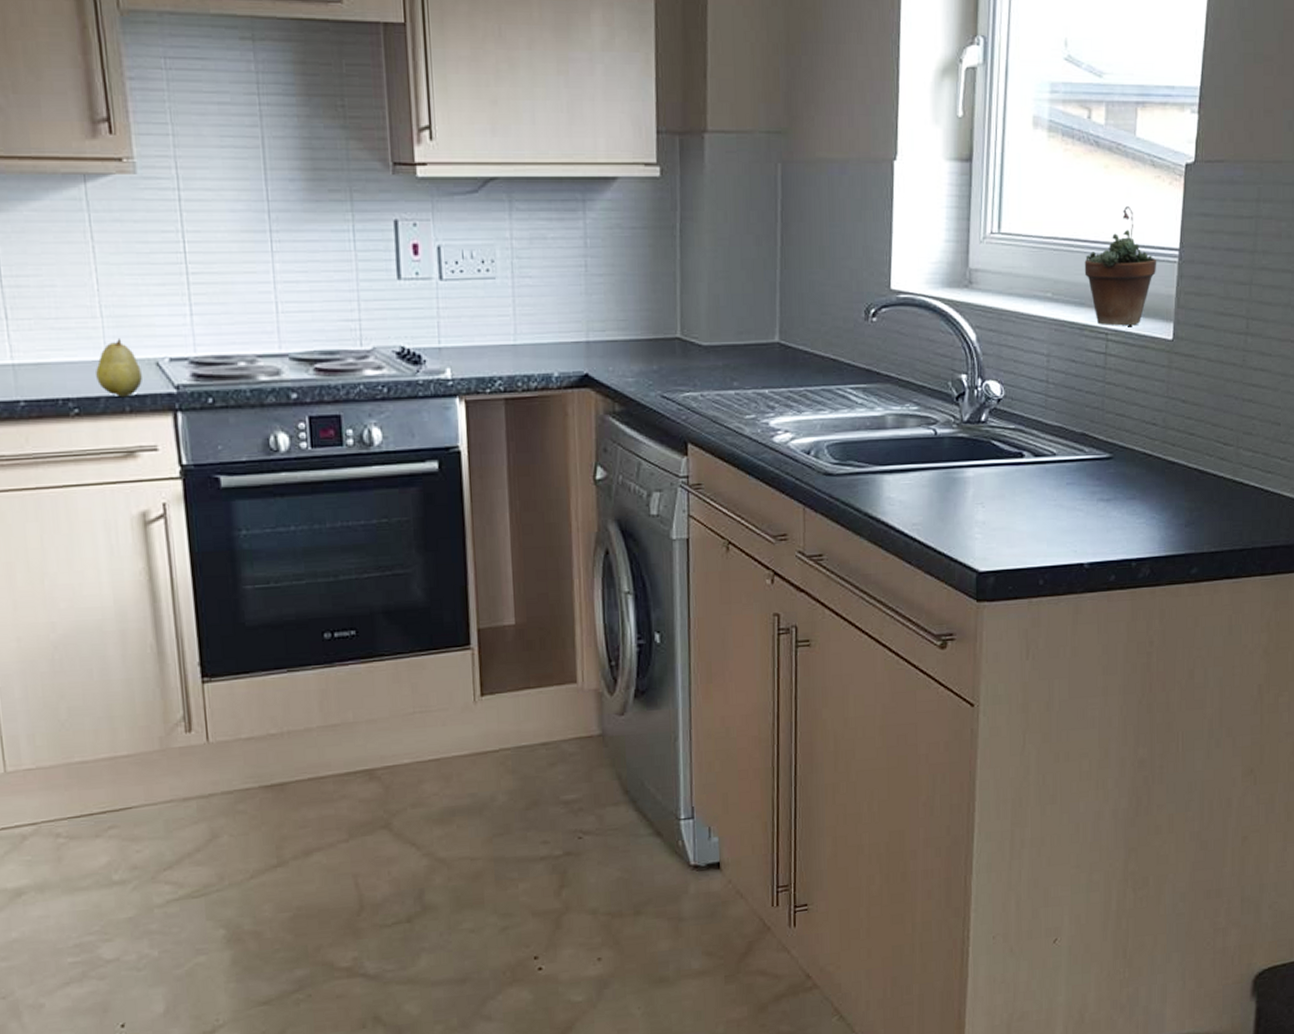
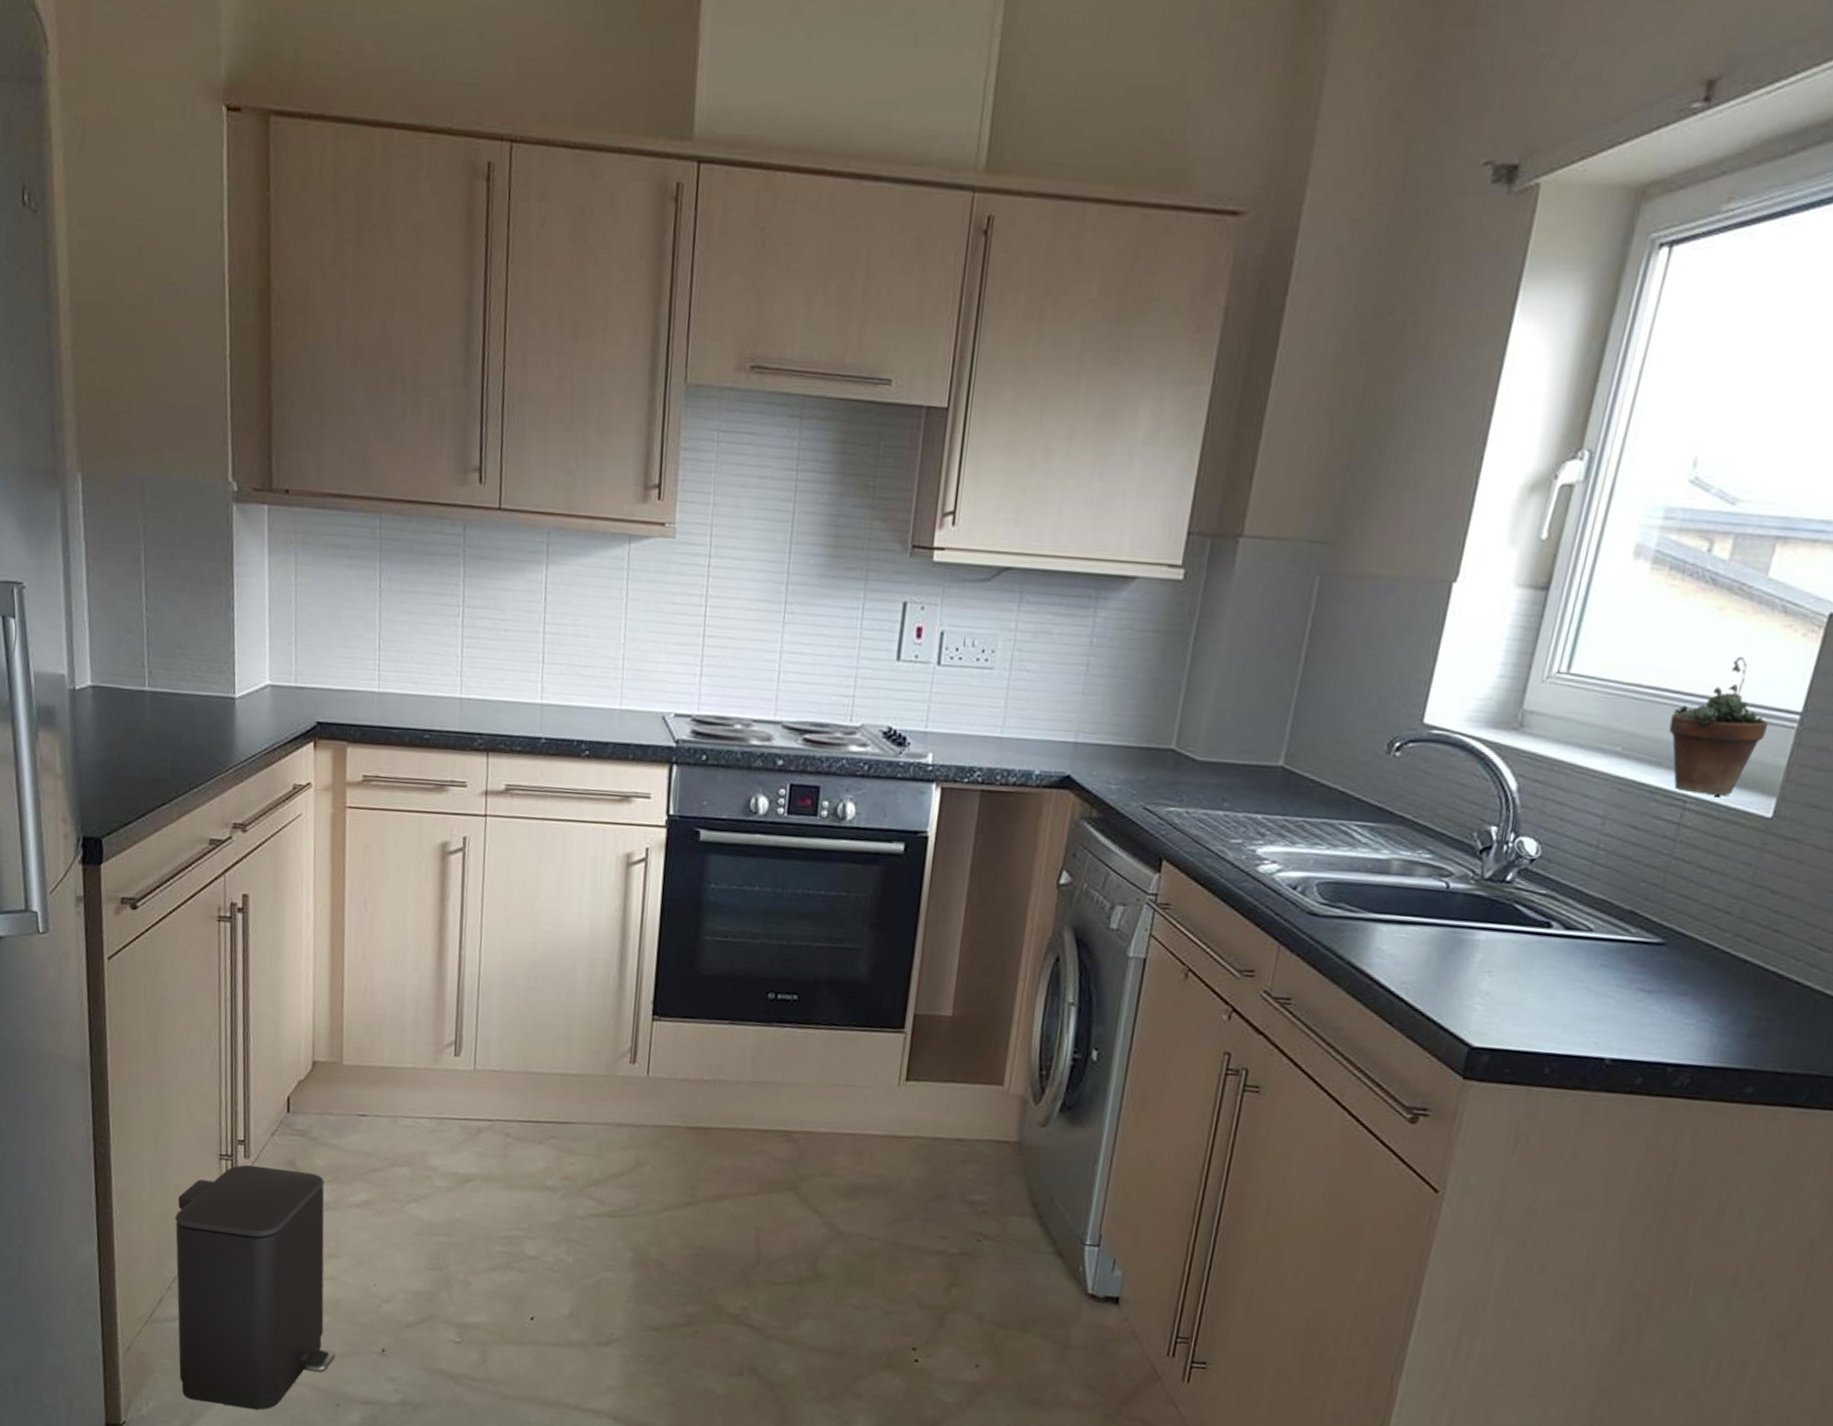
fruit: present [96,337,142,398] -> none [609,689,649,746]

